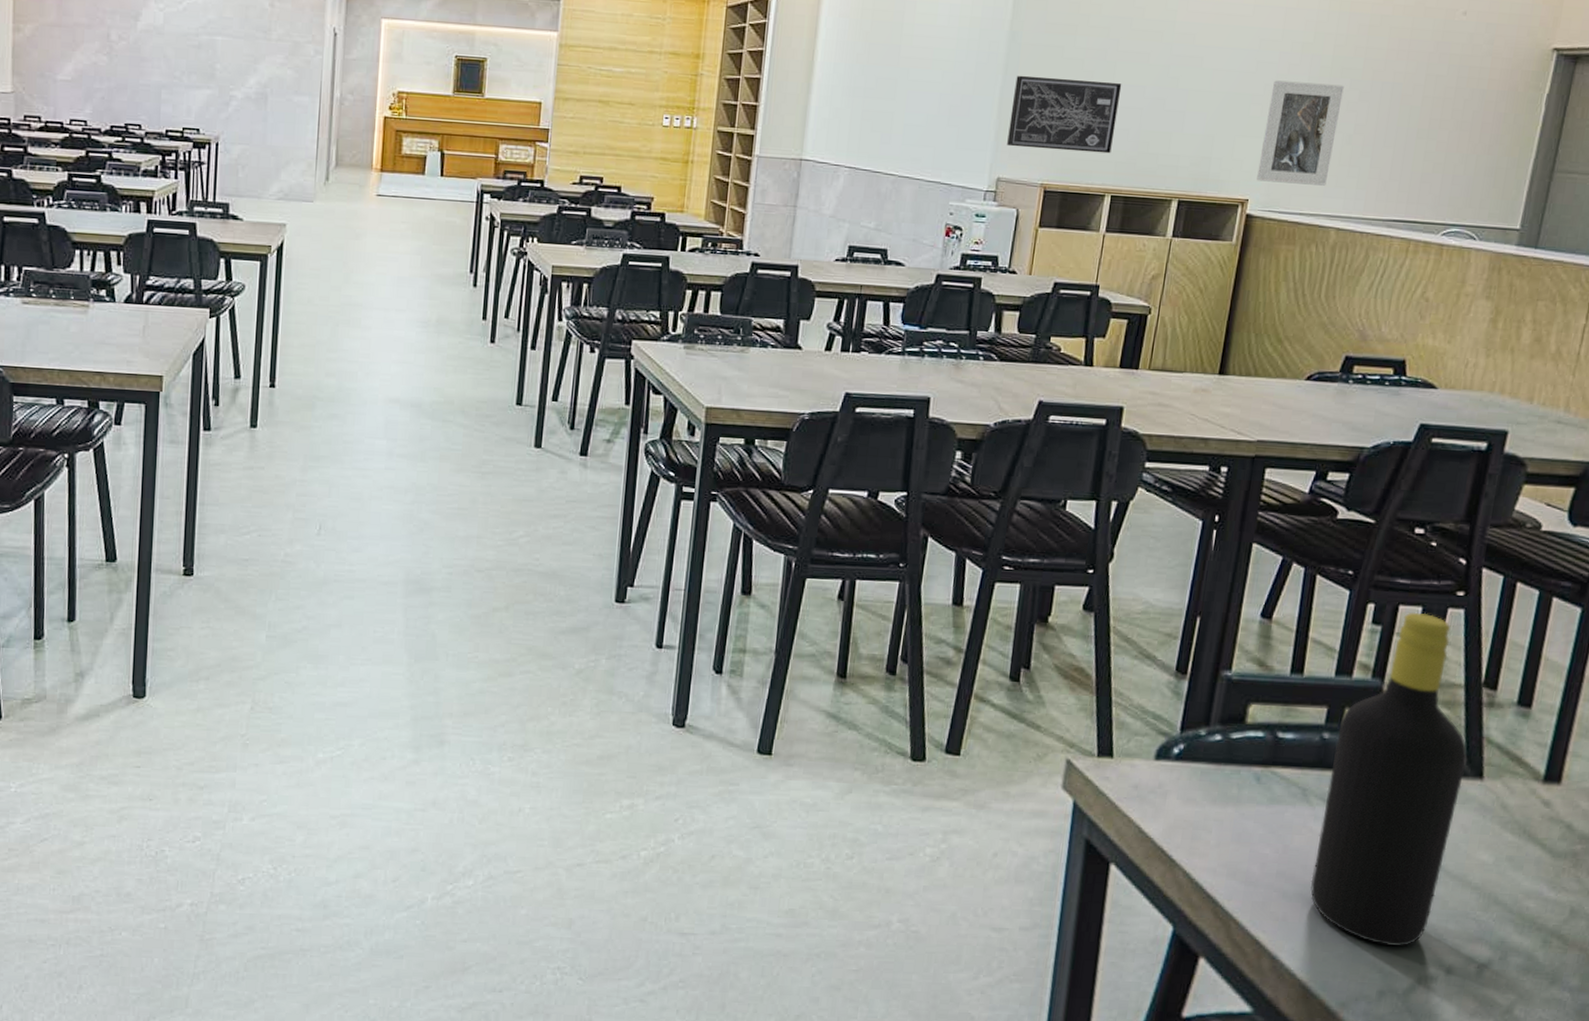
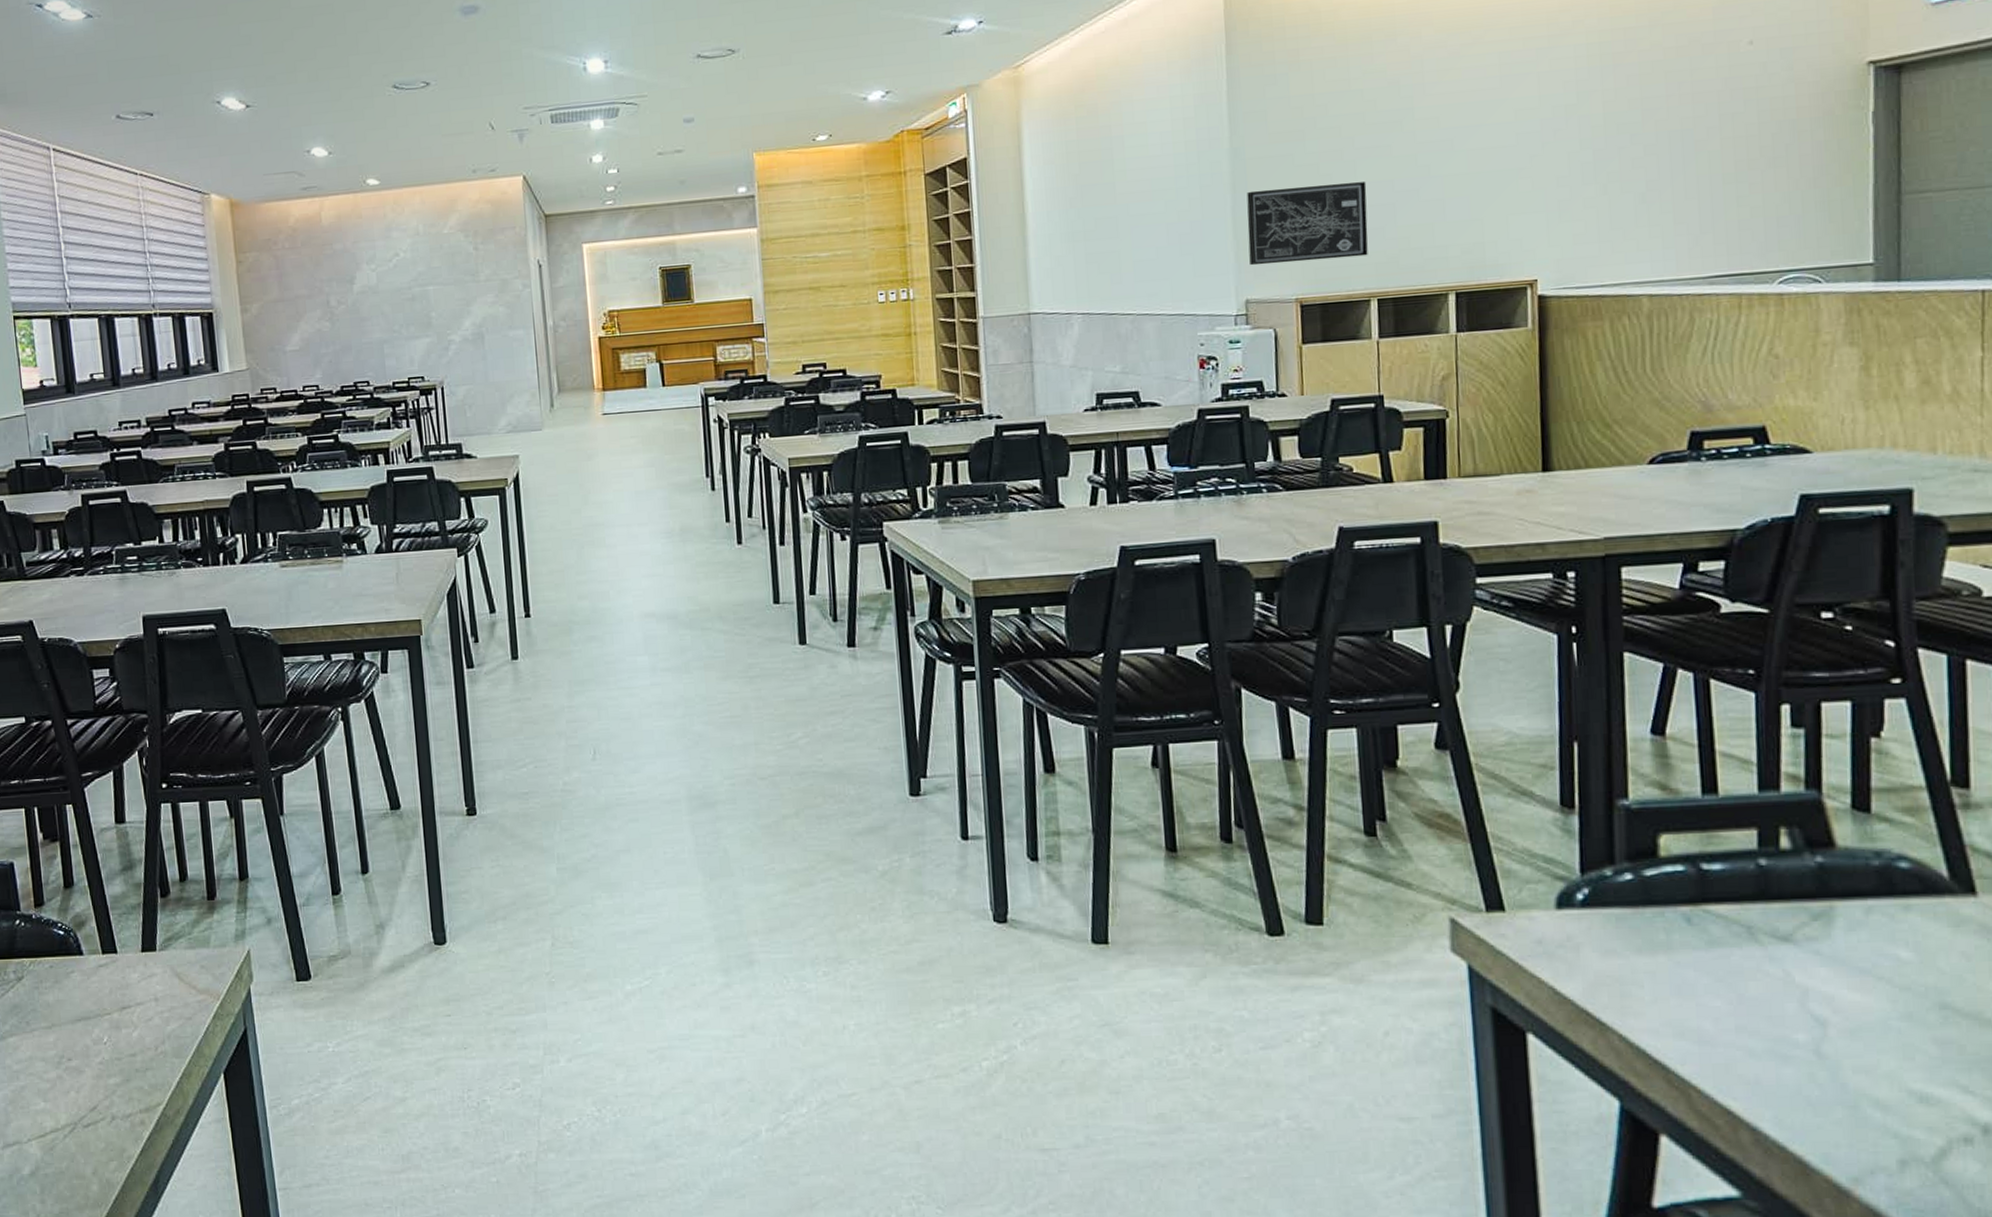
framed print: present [1256,80,1344,186] -> none [1539,142,1626,258]
bottle: present [1310,612,1468,947] -> none [1777,707,1951,1106]

